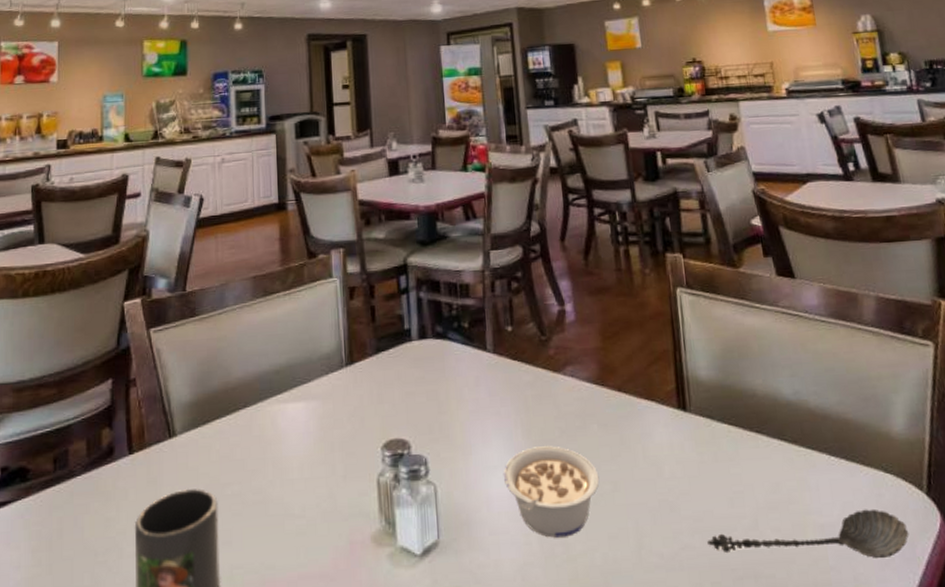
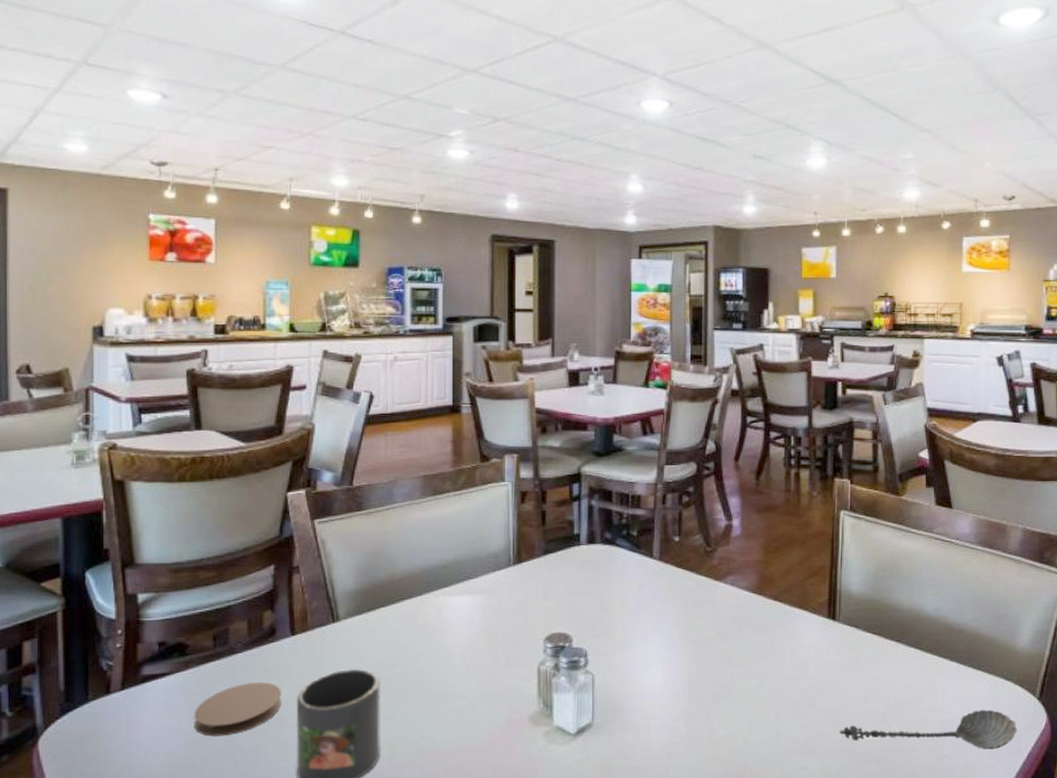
coaster: none [34,507,120,571] -> present [194,681,281,737]
legume: present [503,446,600,538] -> none [658,645,748,723]

